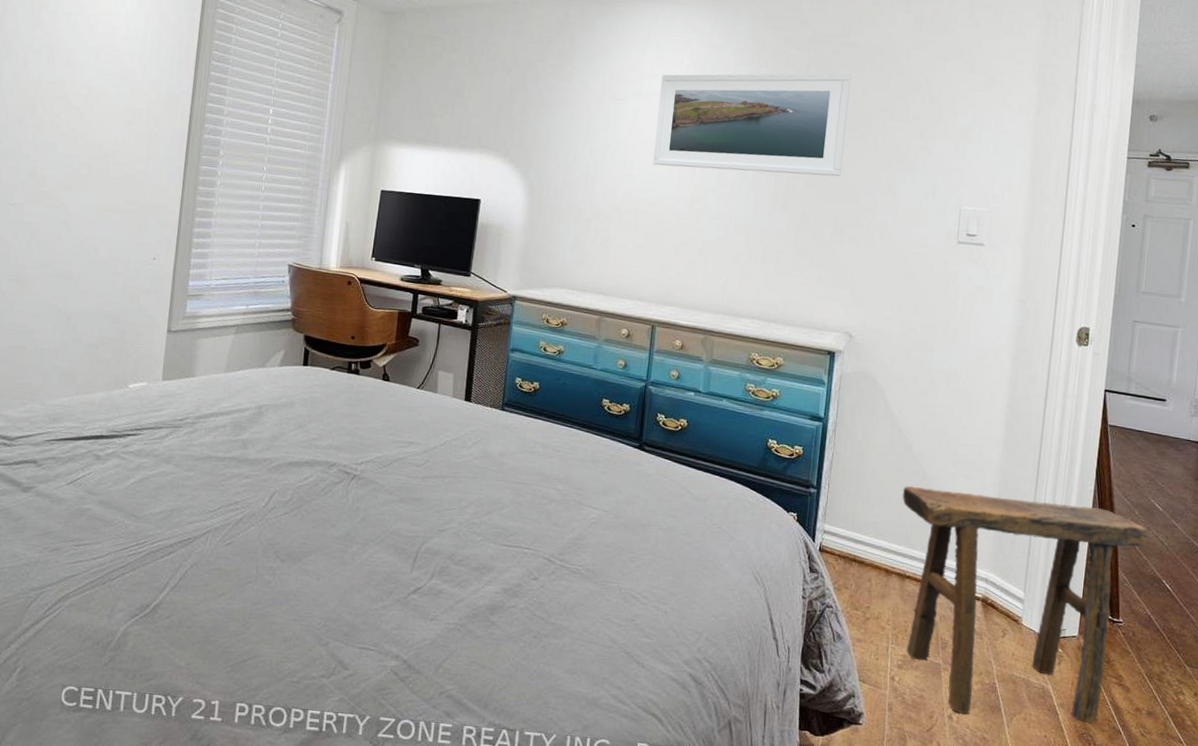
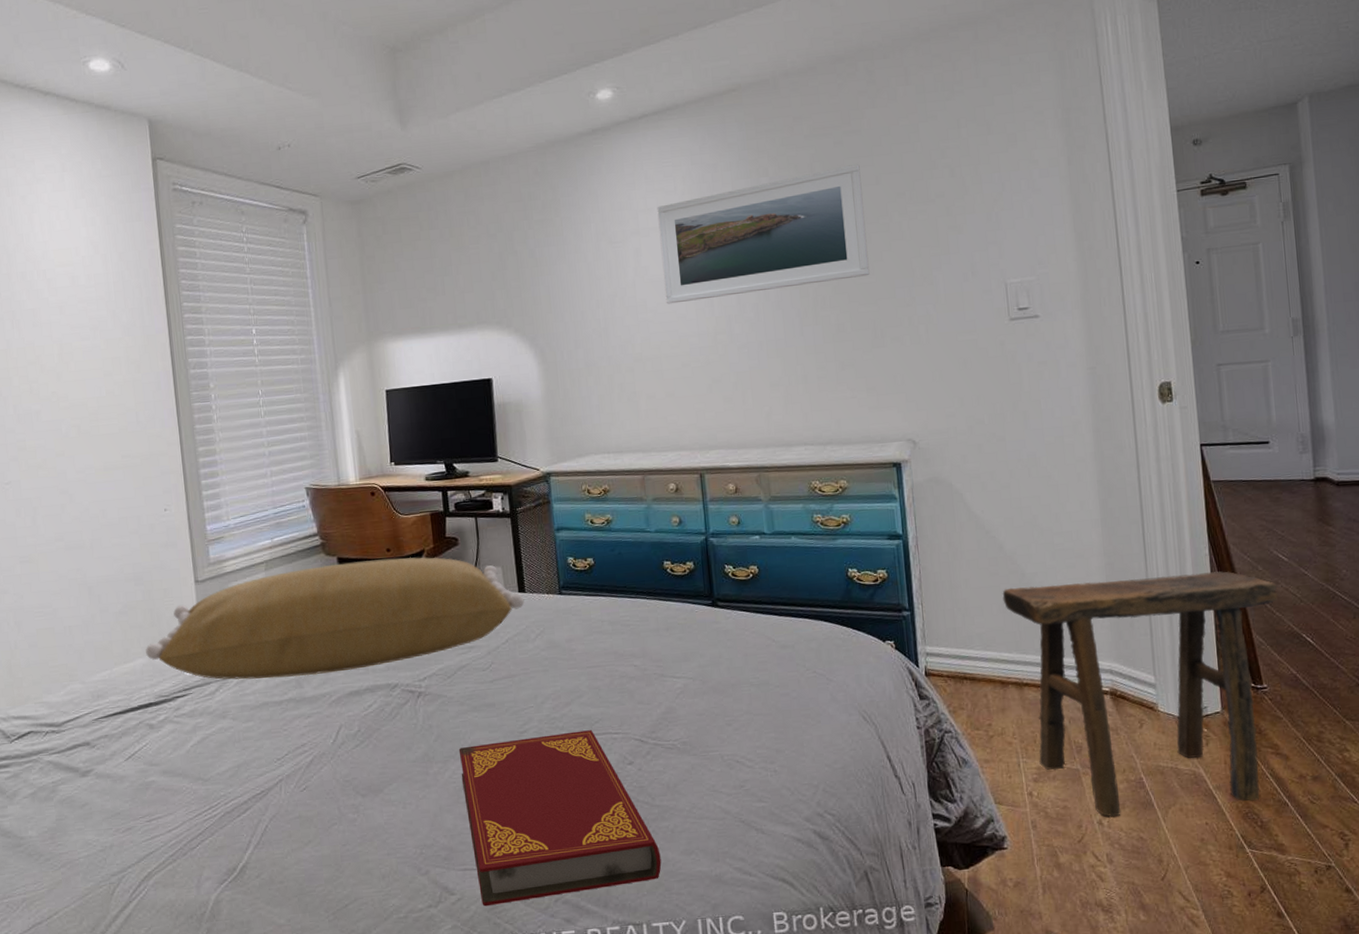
pillow: none [107,338,469,442] -> present [146,557,525,680]
hardback book: none [371,534,546,692] -> present [458,730,662,907]

